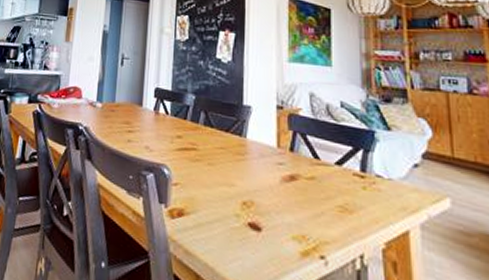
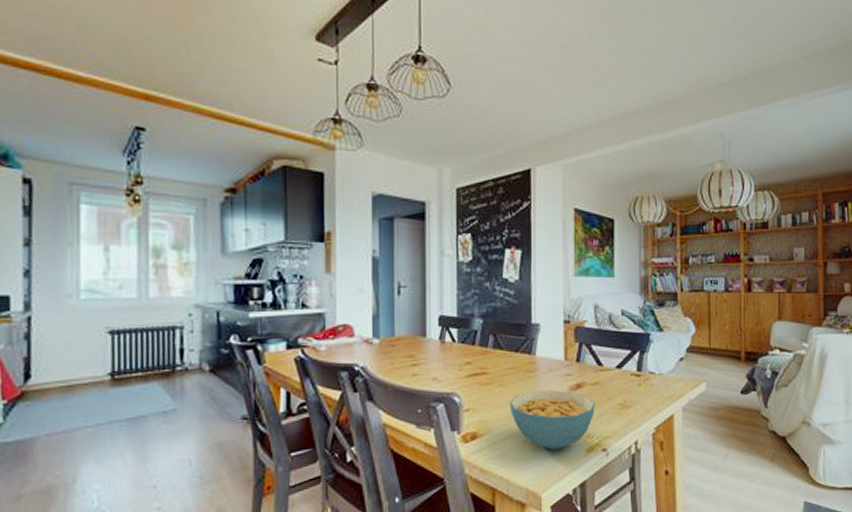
cereal bowl: none [217,175,311,246] -> present [509,390,595,450]

